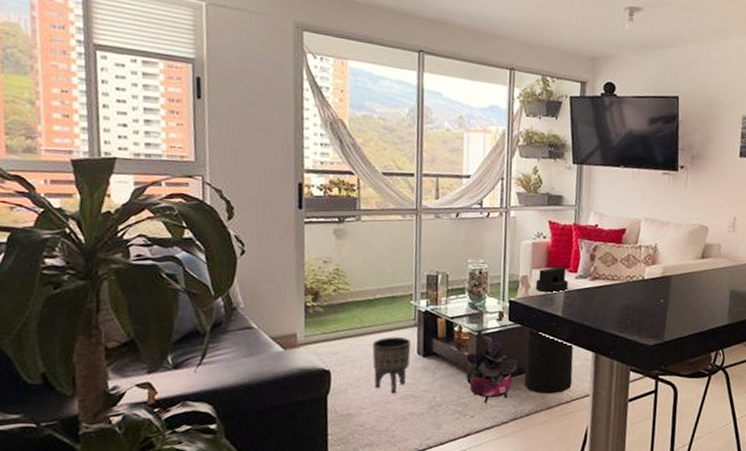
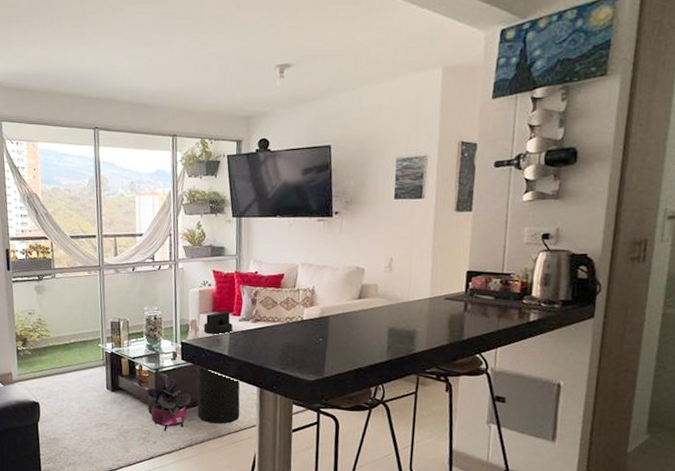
planter: present [372,337,412,394] -> none [70,374,102,422]

